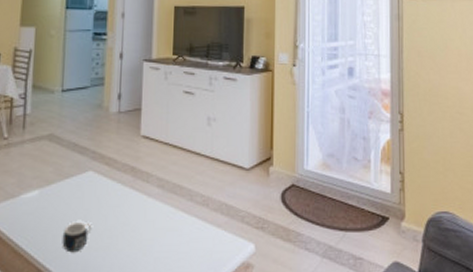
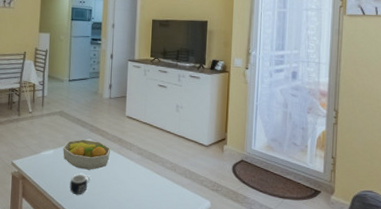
fruit bowl: none [52,172,121,215] -> present [63,139,111,170]

